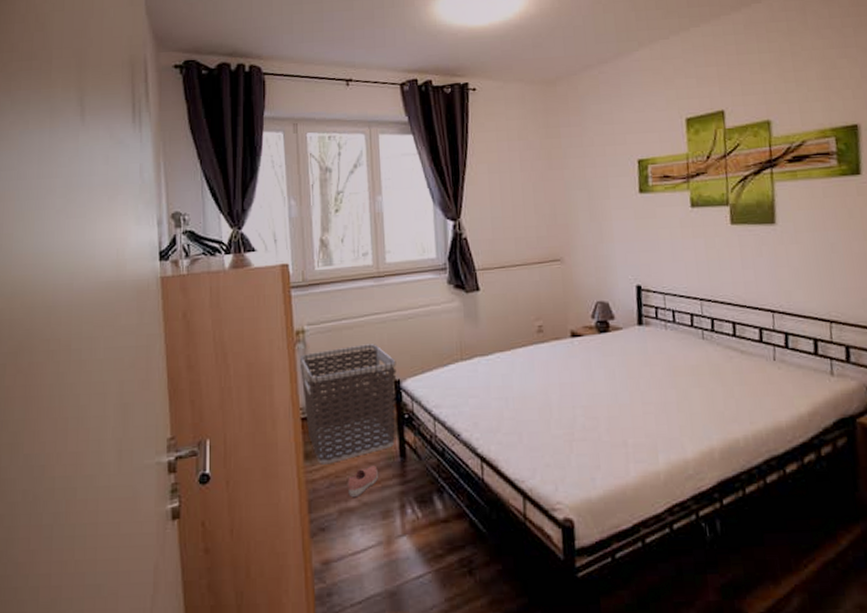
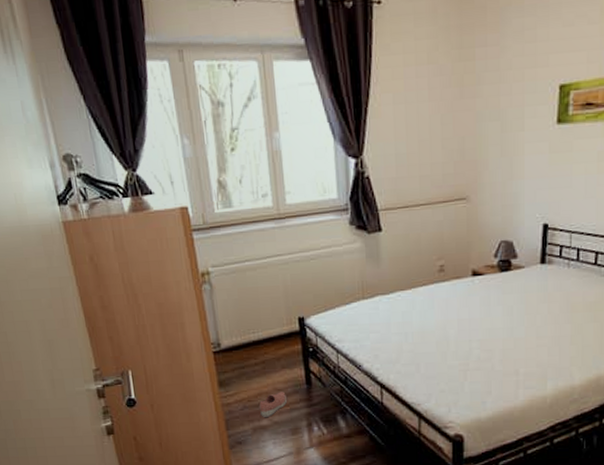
clothes hamper: present [300,344,397,465] -> none [207,284,301,391]

